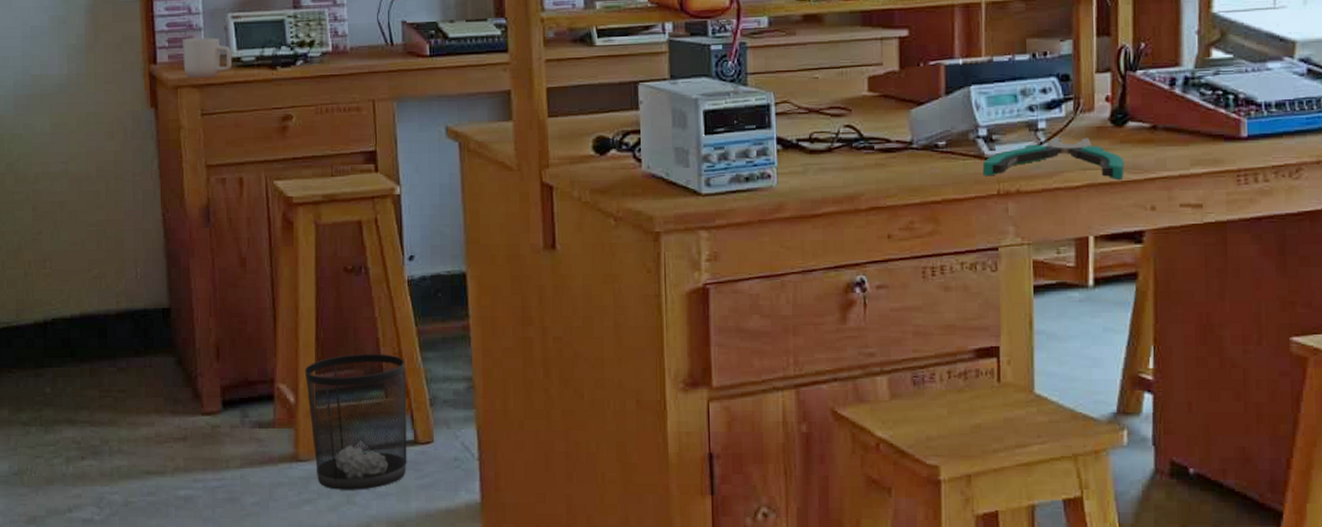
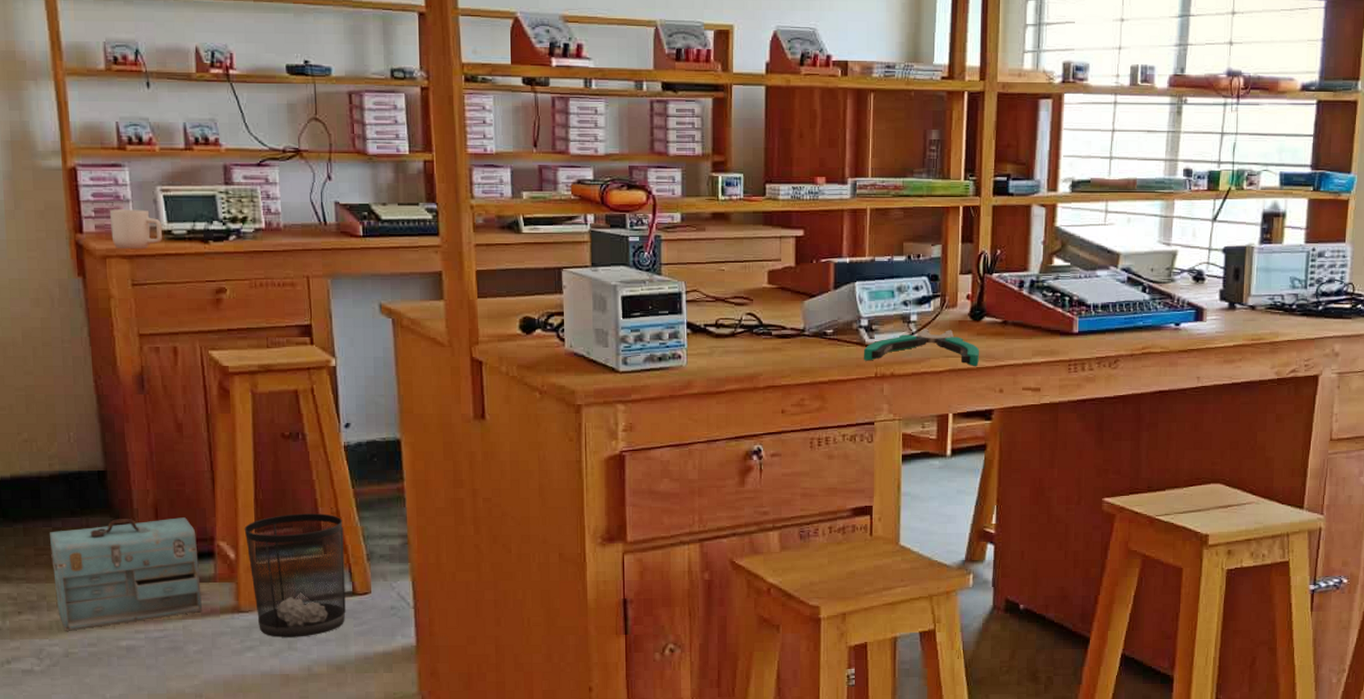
toolbox: none [115,358,260,478] -> present [50,517,202,631]

